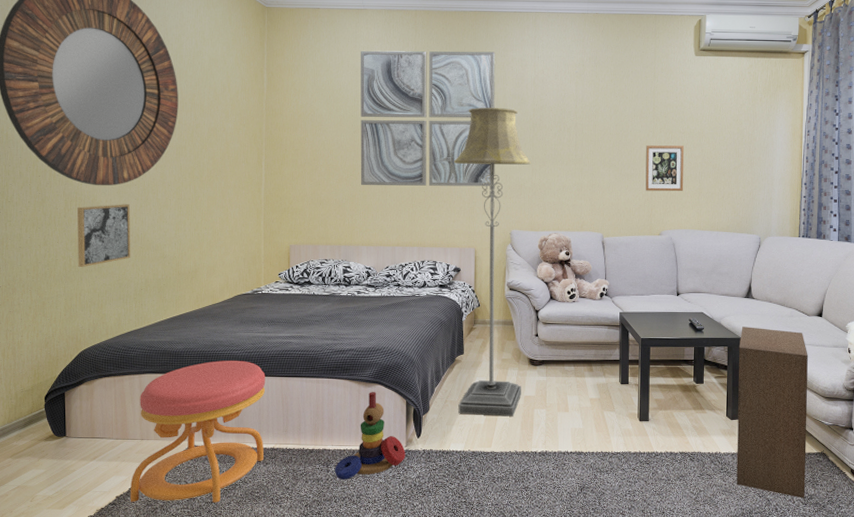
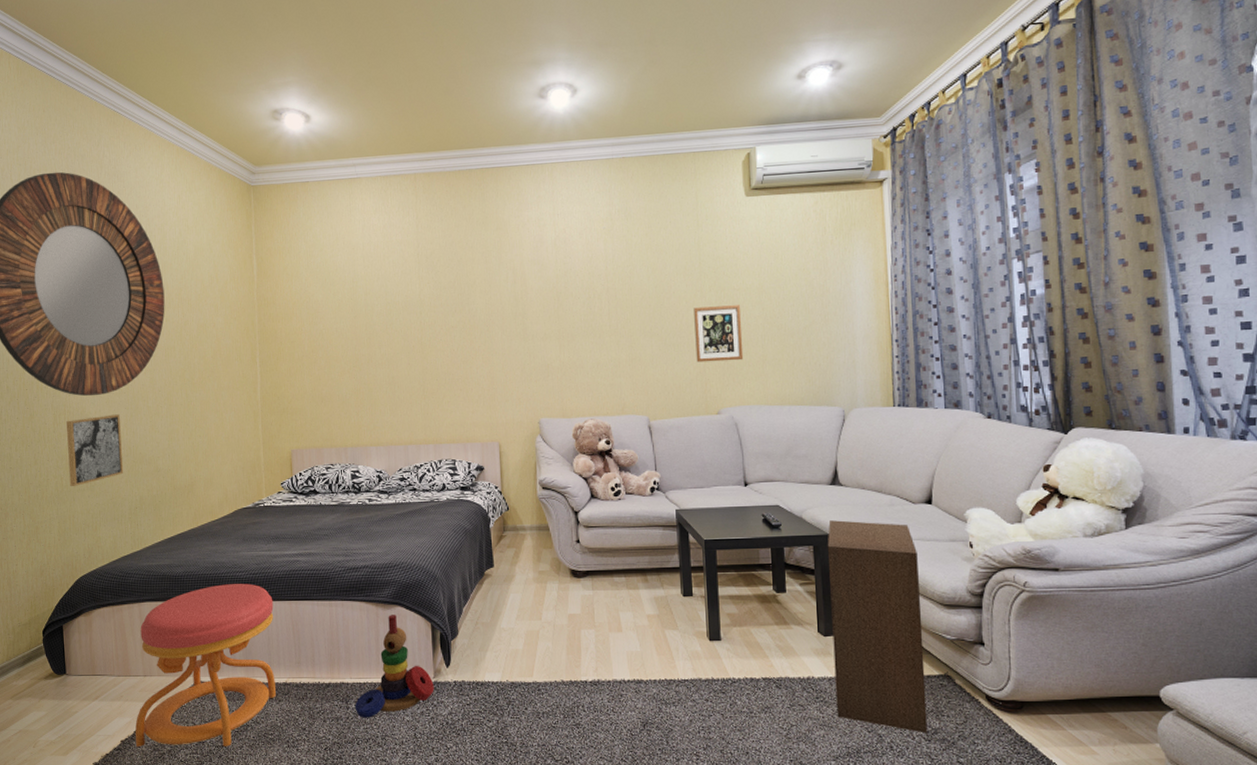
wall art: present [360,50,496,187] -> none [357,212,516,378]
floor lamp: present [454,108,532,417] -> none [469,276,564,640]

